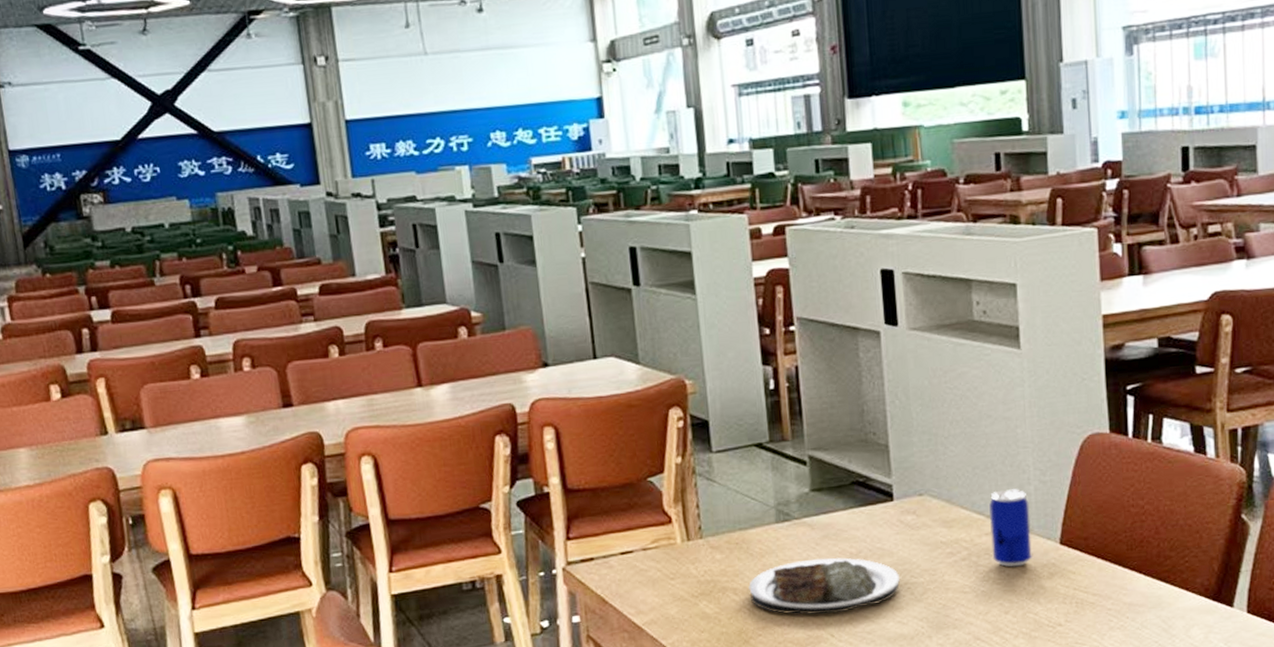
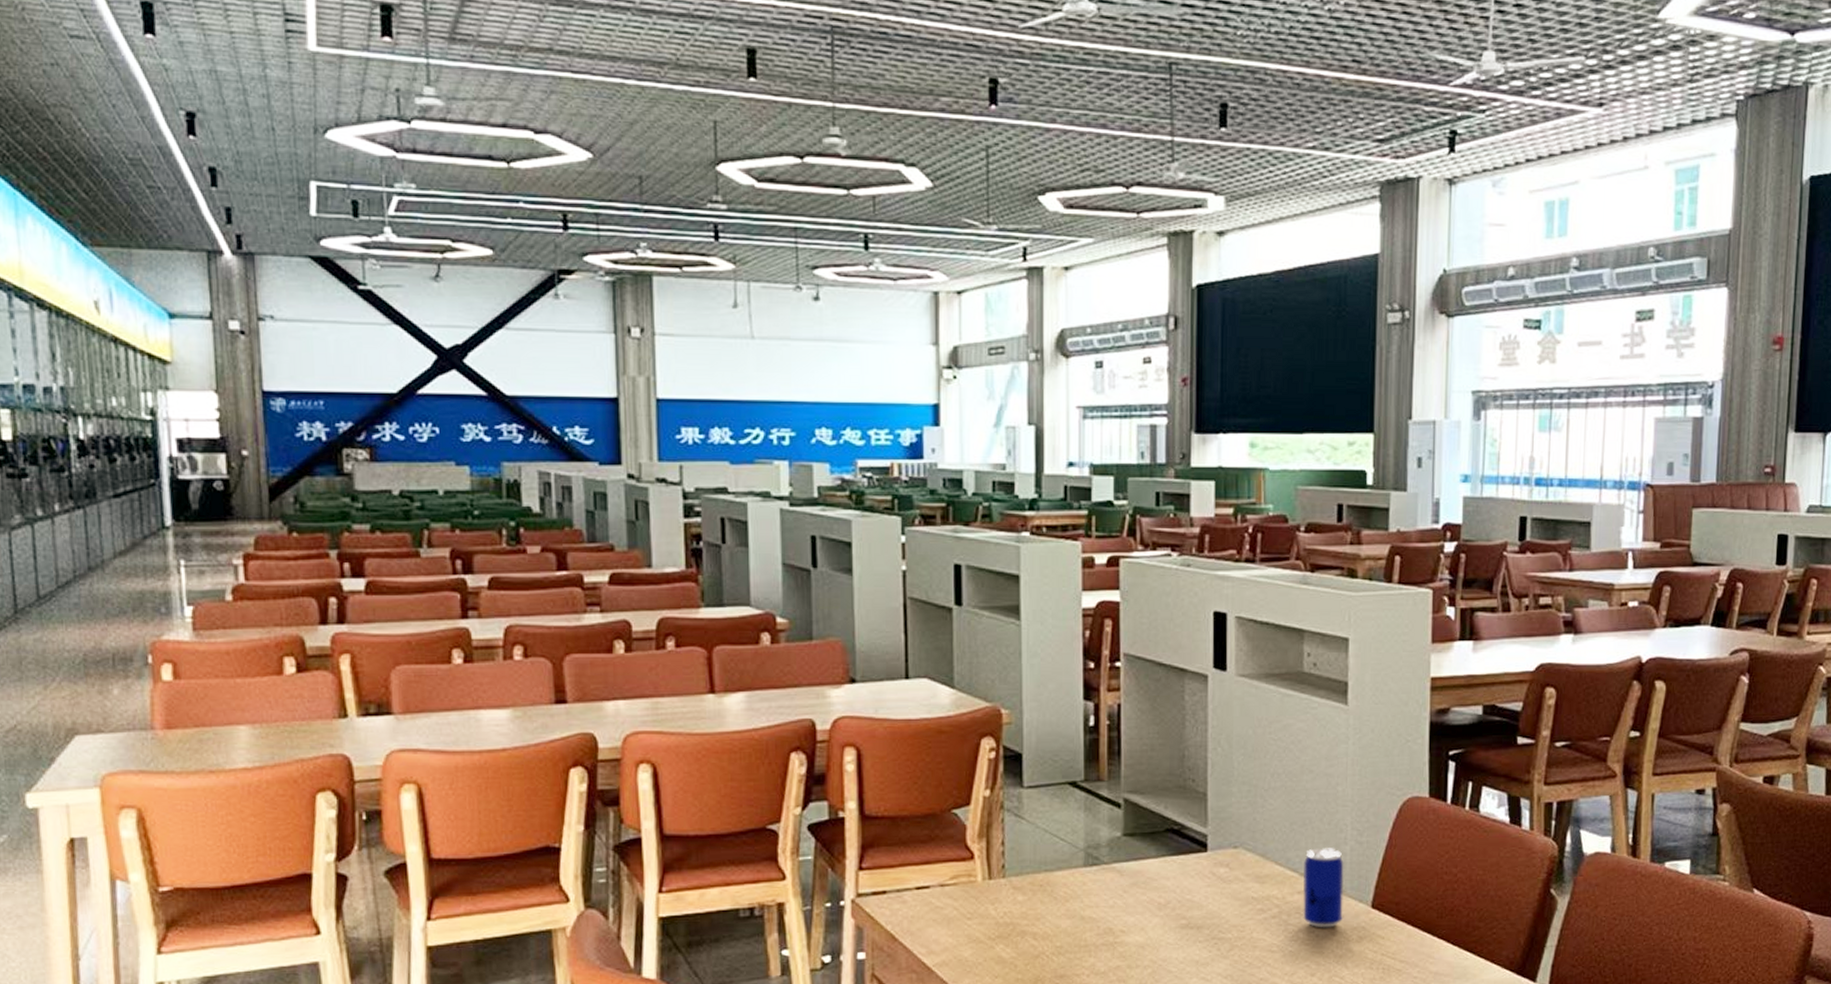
plate: present [749,558,901,615] -> none [1049,907,1208,966]

